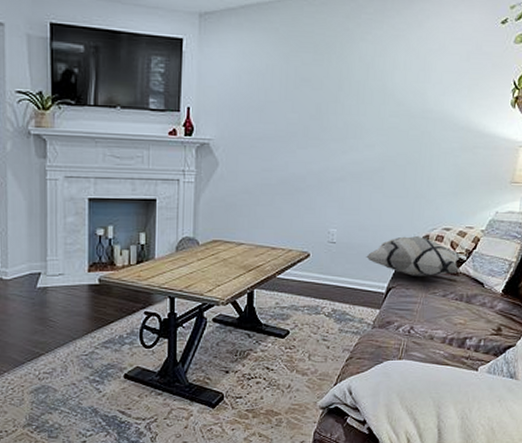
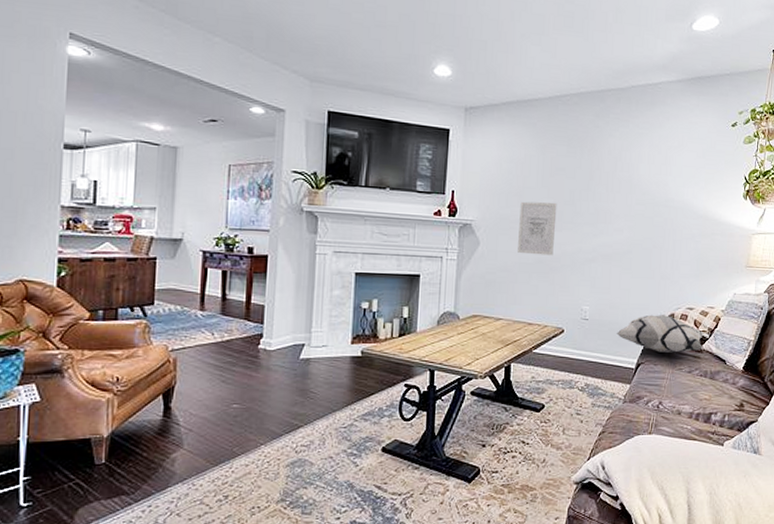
wall art: none [260,117,302,176] -> present [518,201,557,256]

